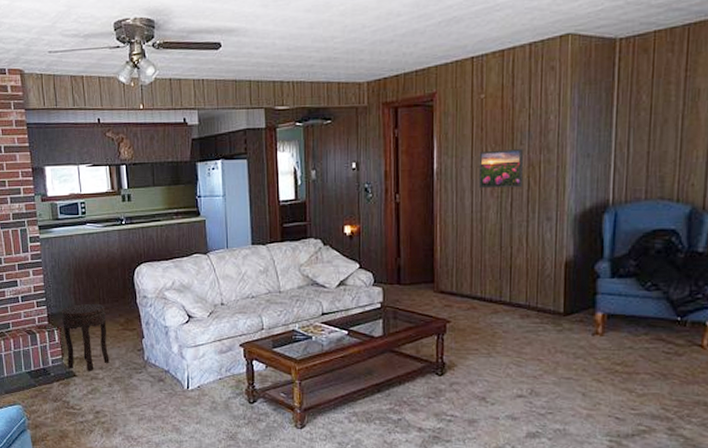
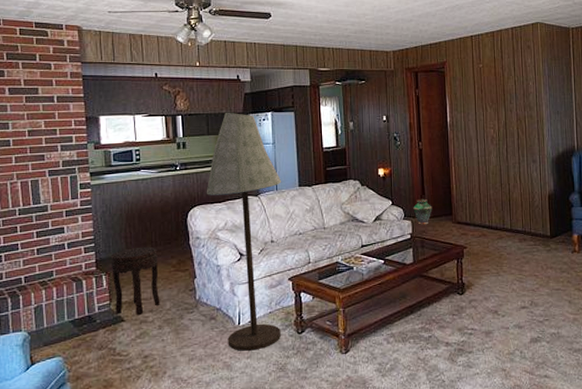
floor lamp: none [152,160,233,416] -> present [206,112,282,351]
vase: none [385,263,409,293] -> present [413,199,432,225]
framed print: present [478,148,524,189] -> none [481,106,514,138]

